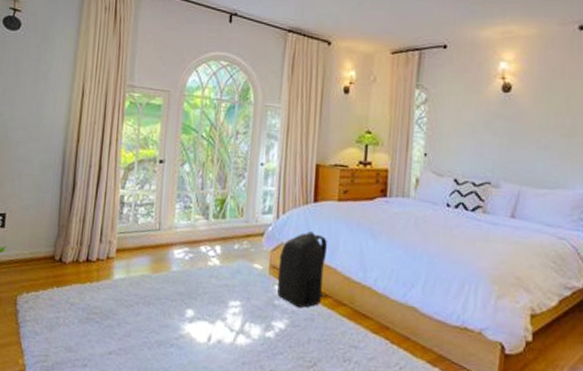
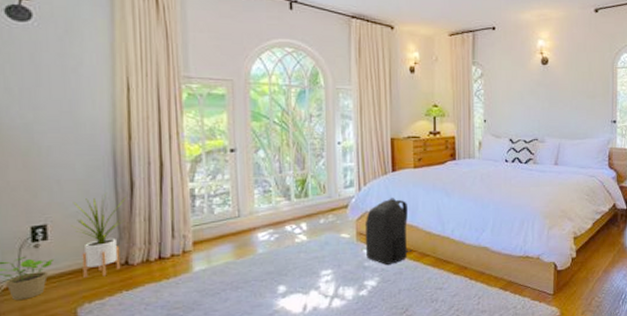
house plant: none [23,190,69,270] -> present [71,192,127,278]

